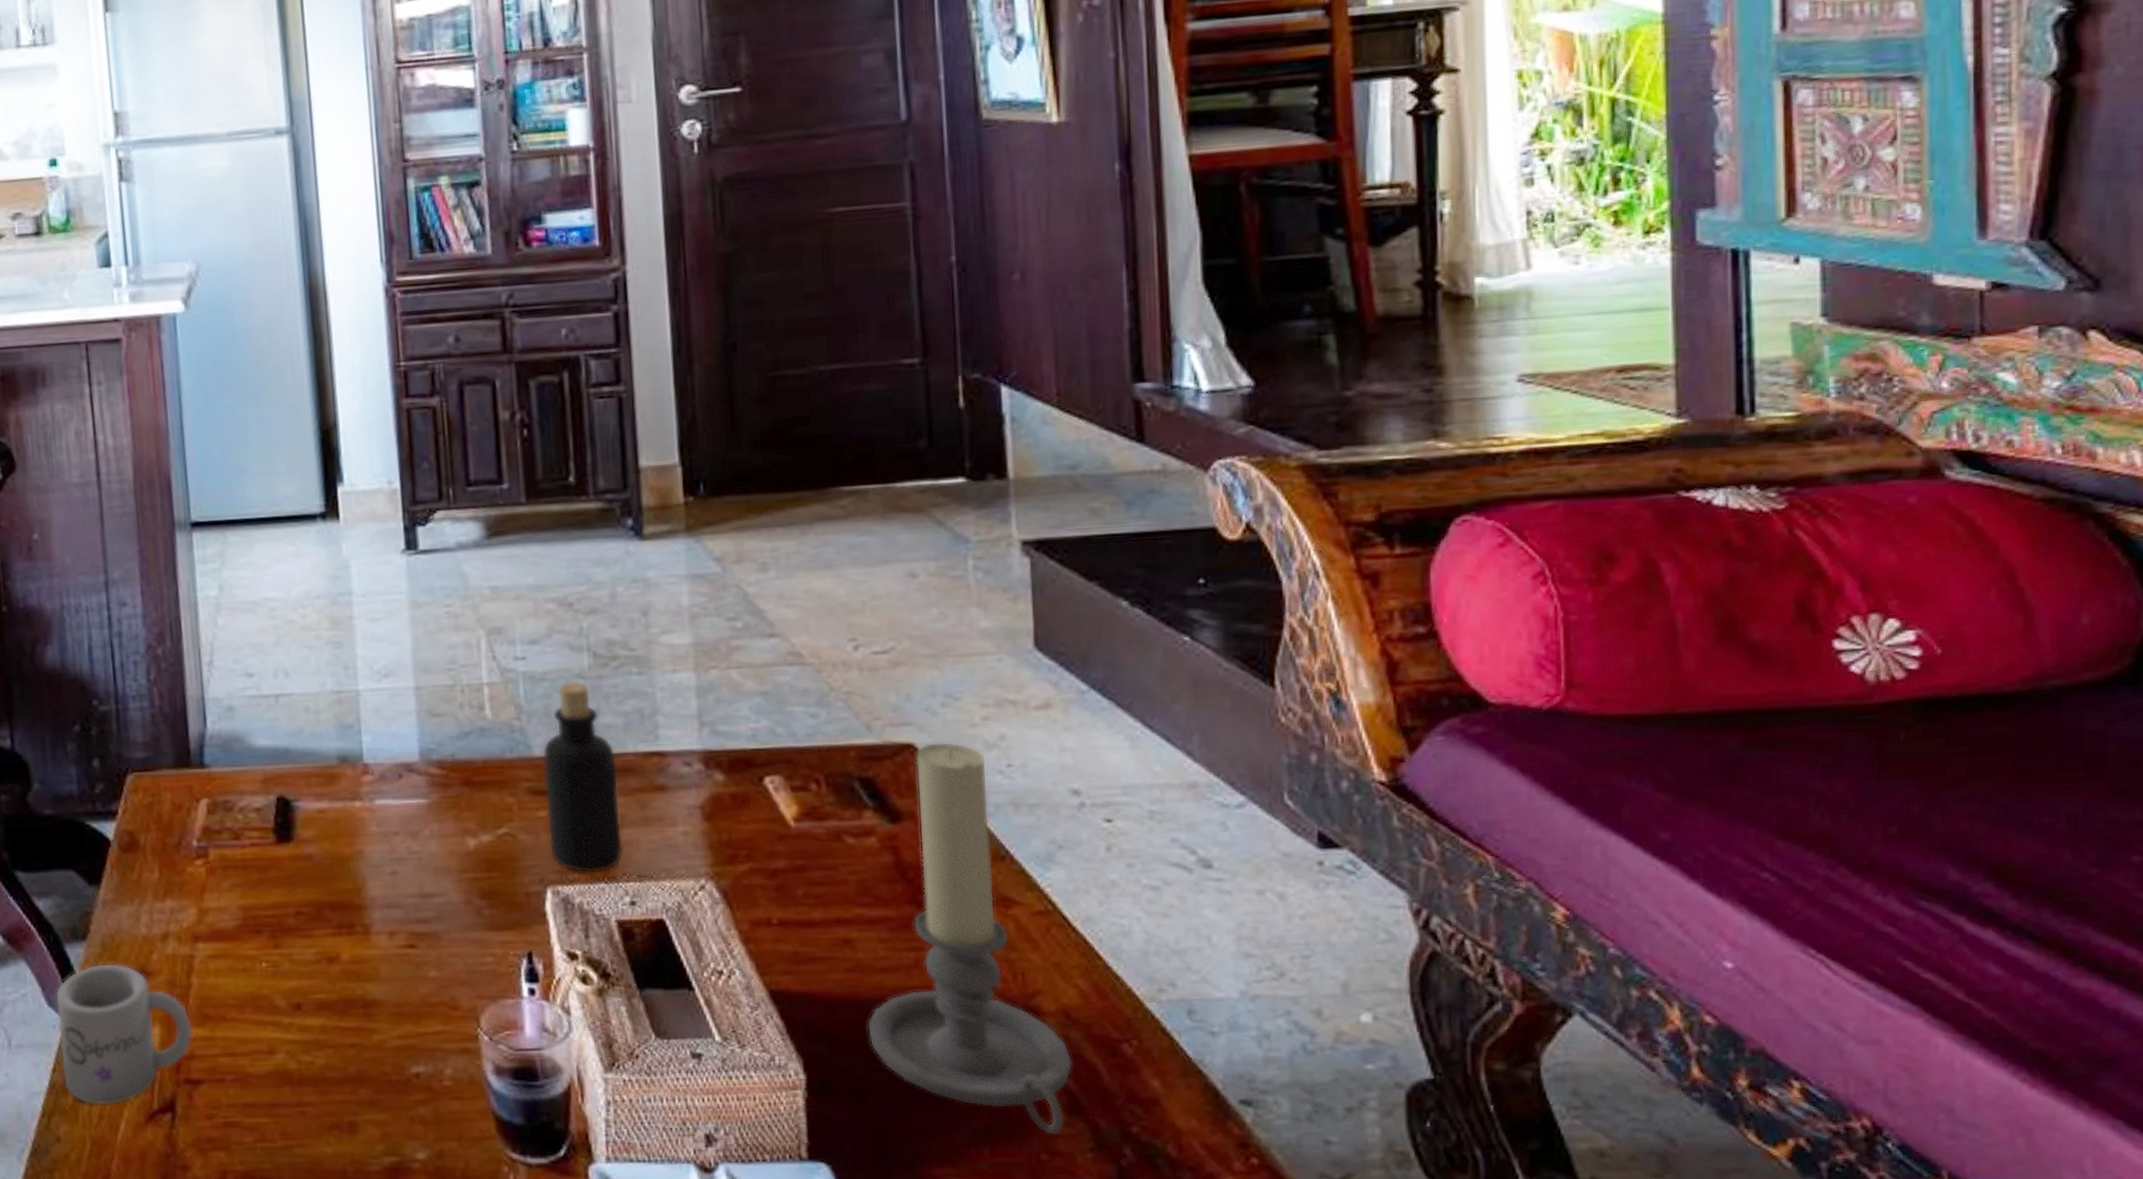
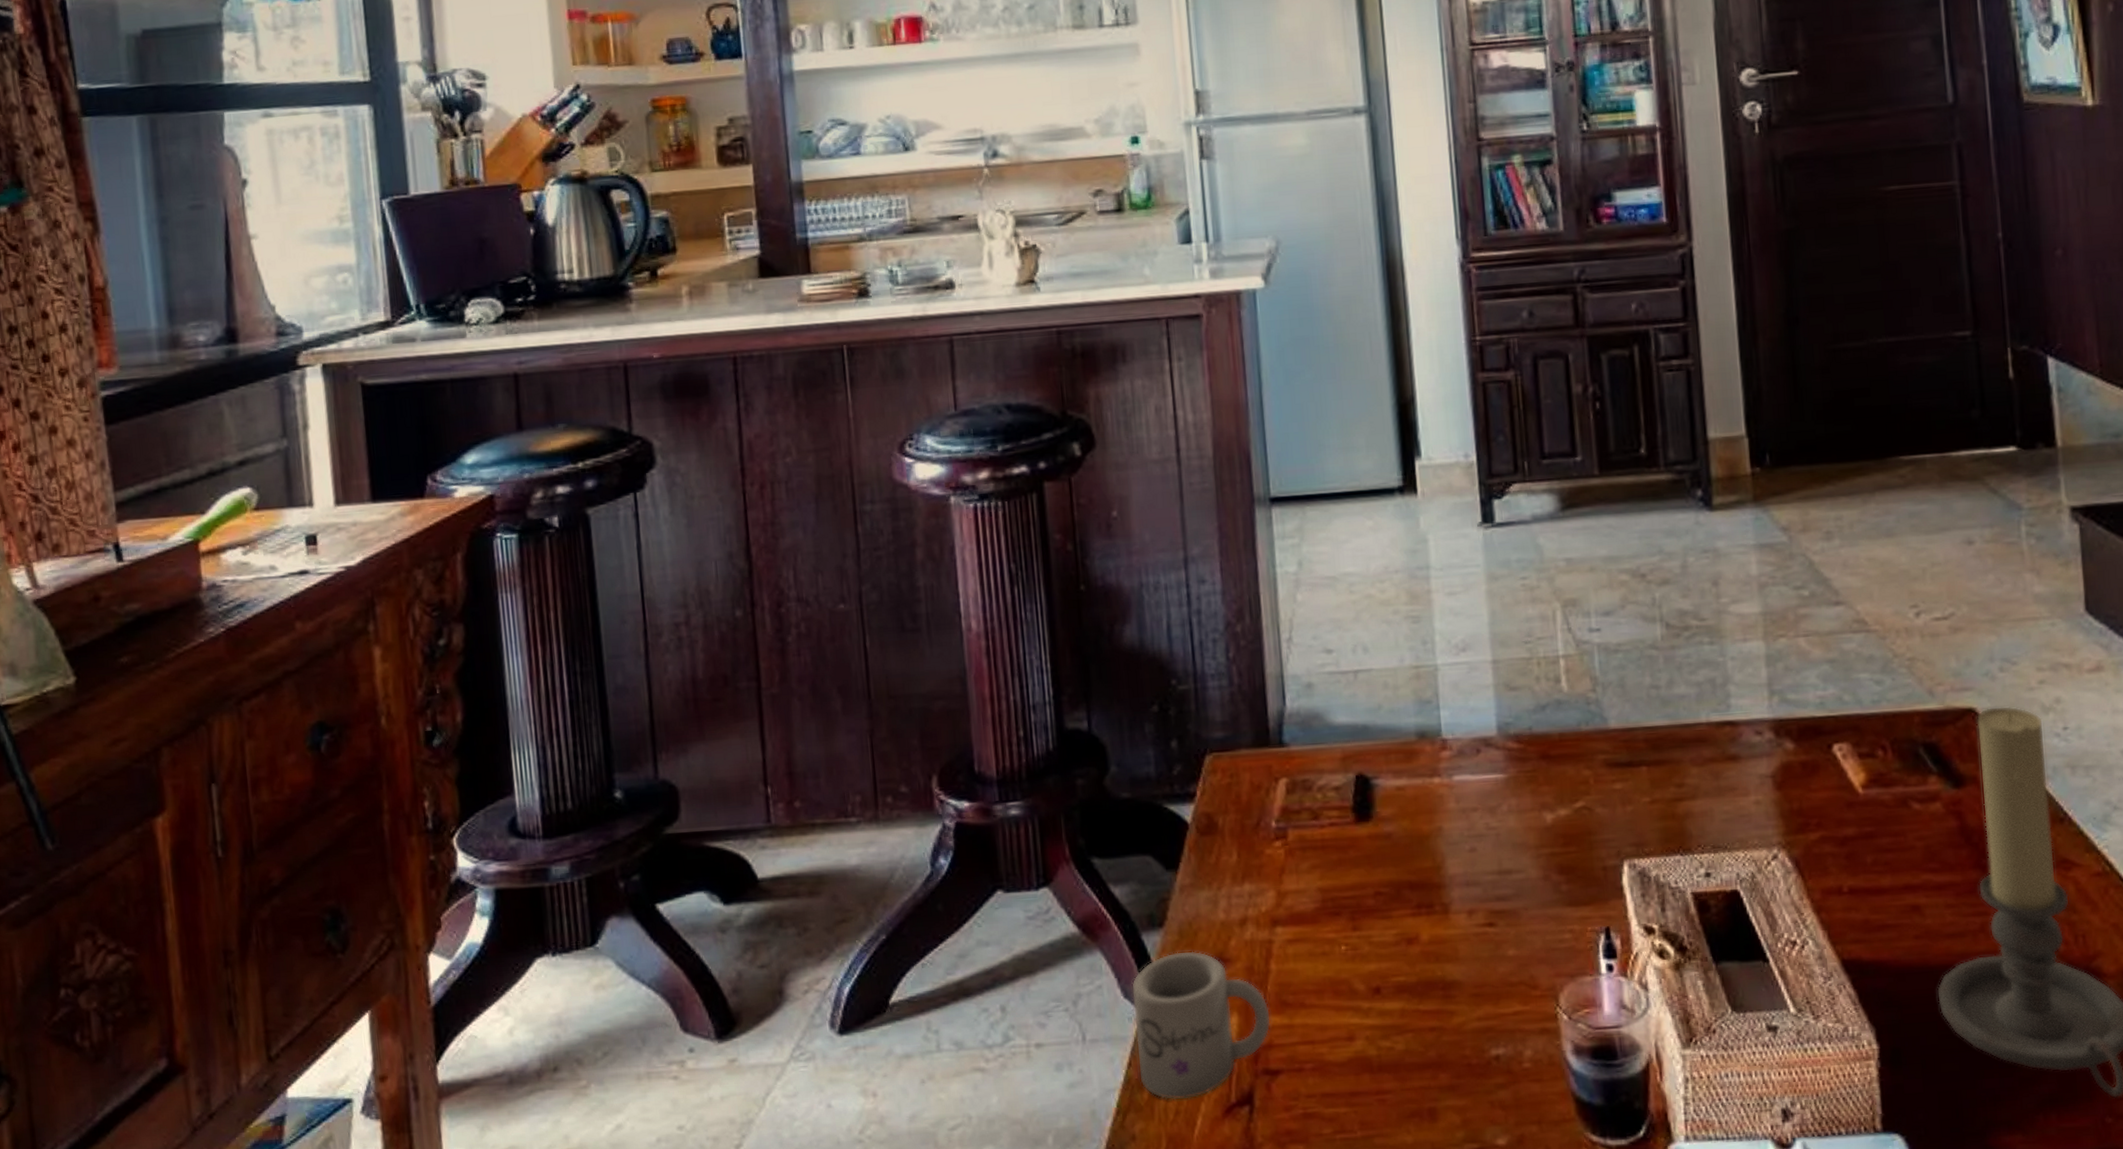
bottle: present [542,681,624,873] -> none [1617,652,1698,846]

